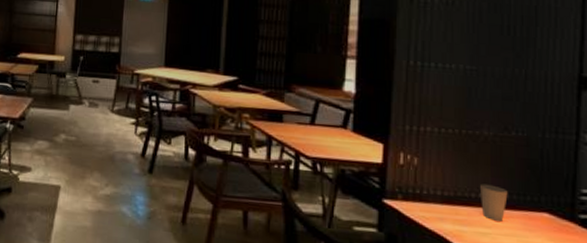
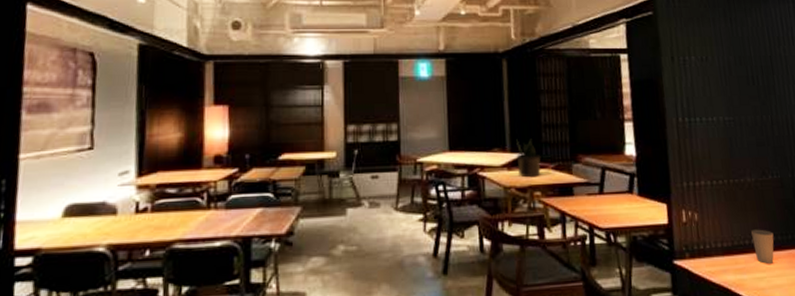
planter: none [228,63,254,101] -> present [516,139,541,178]

